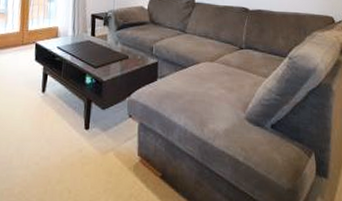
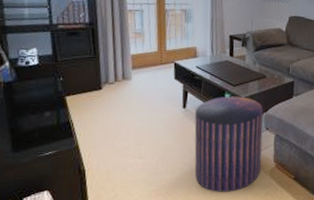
pouf: none [51,79,126,193] -> present [194,96,263,192]

